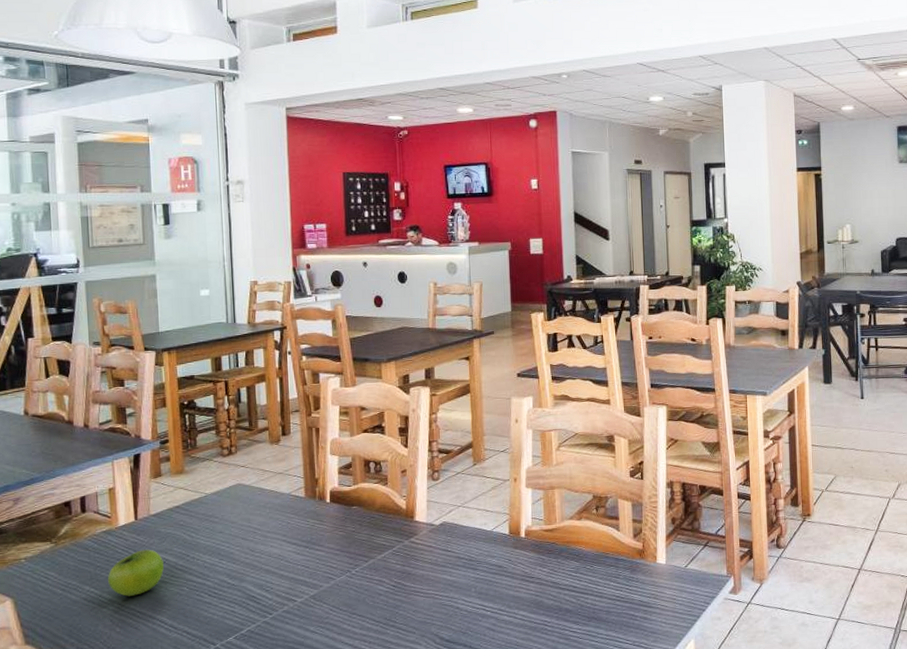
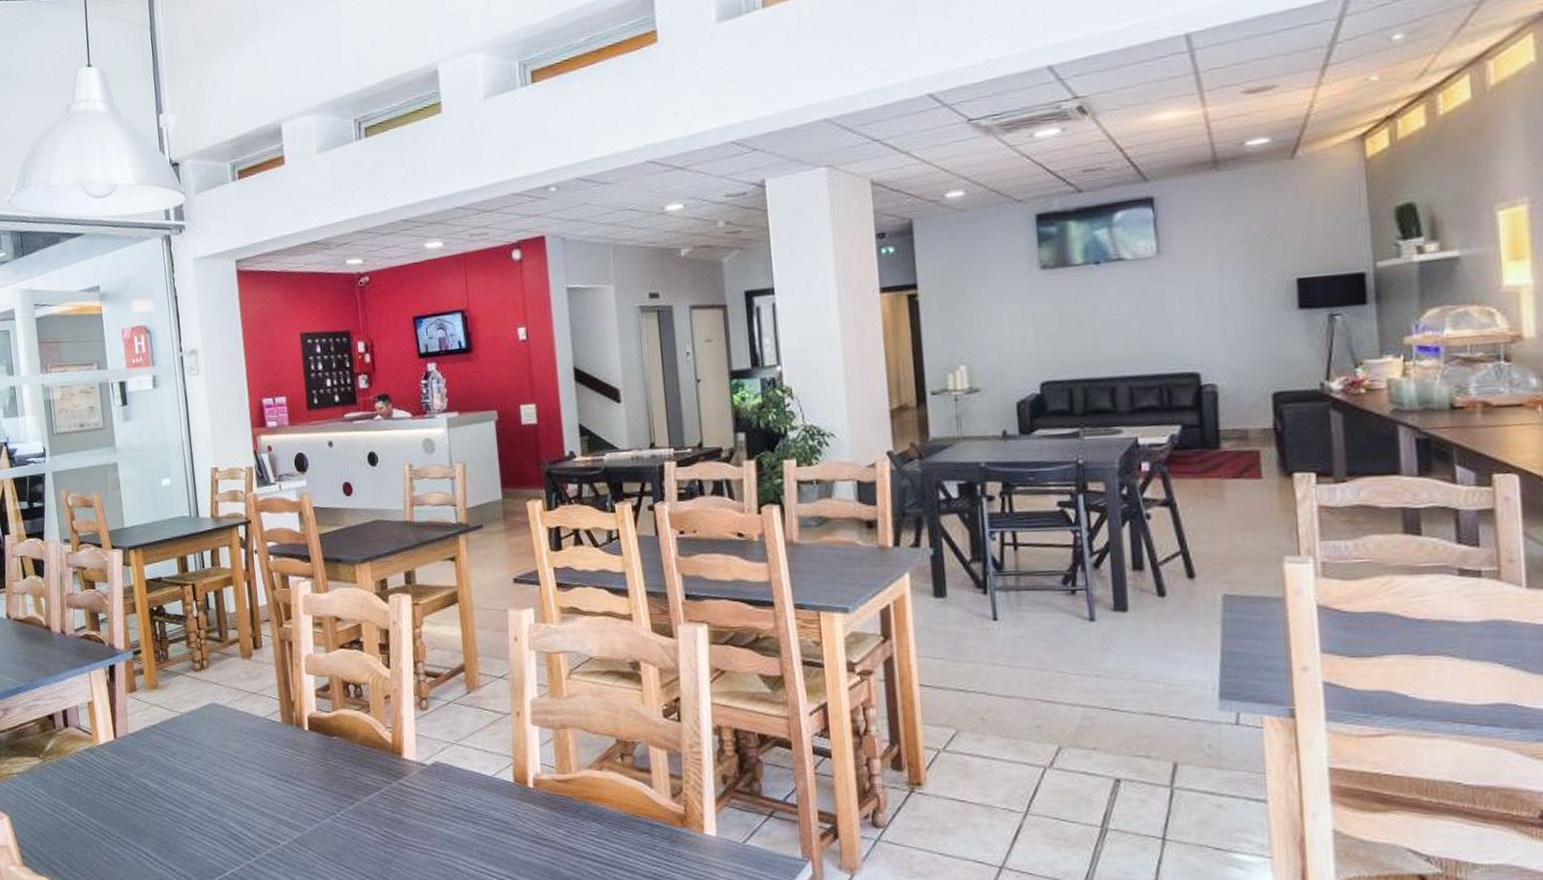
fruit: present [108,549,164,597] -> none [93,772,145,823]

